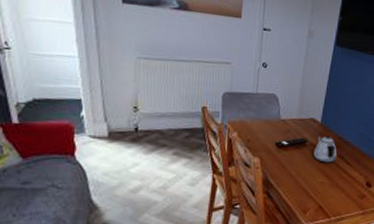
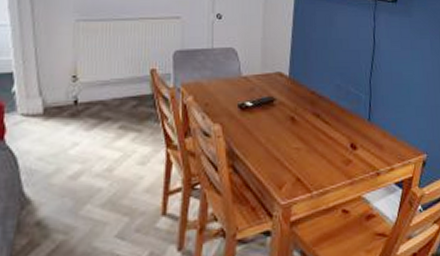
teapot: present [313,135,338,163] -> none [284,90,312,124]

